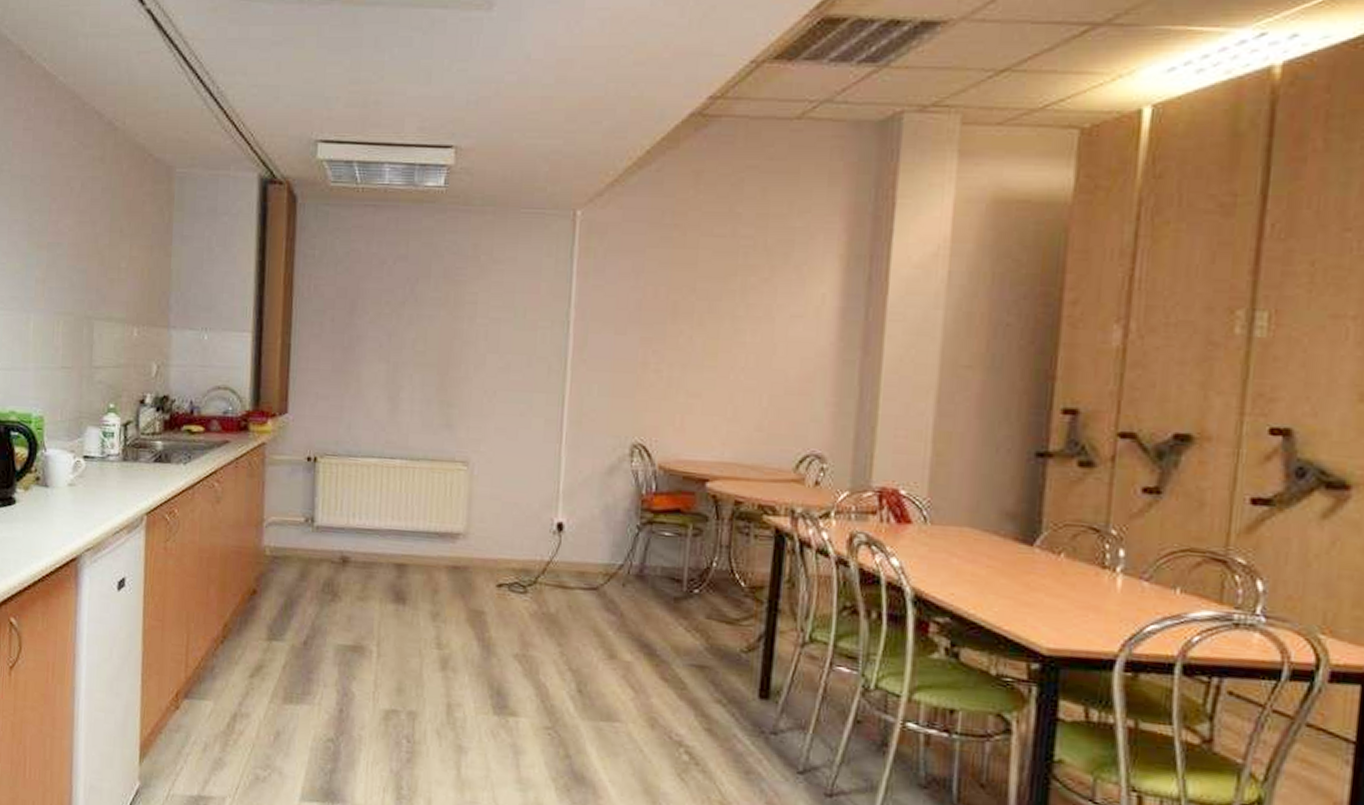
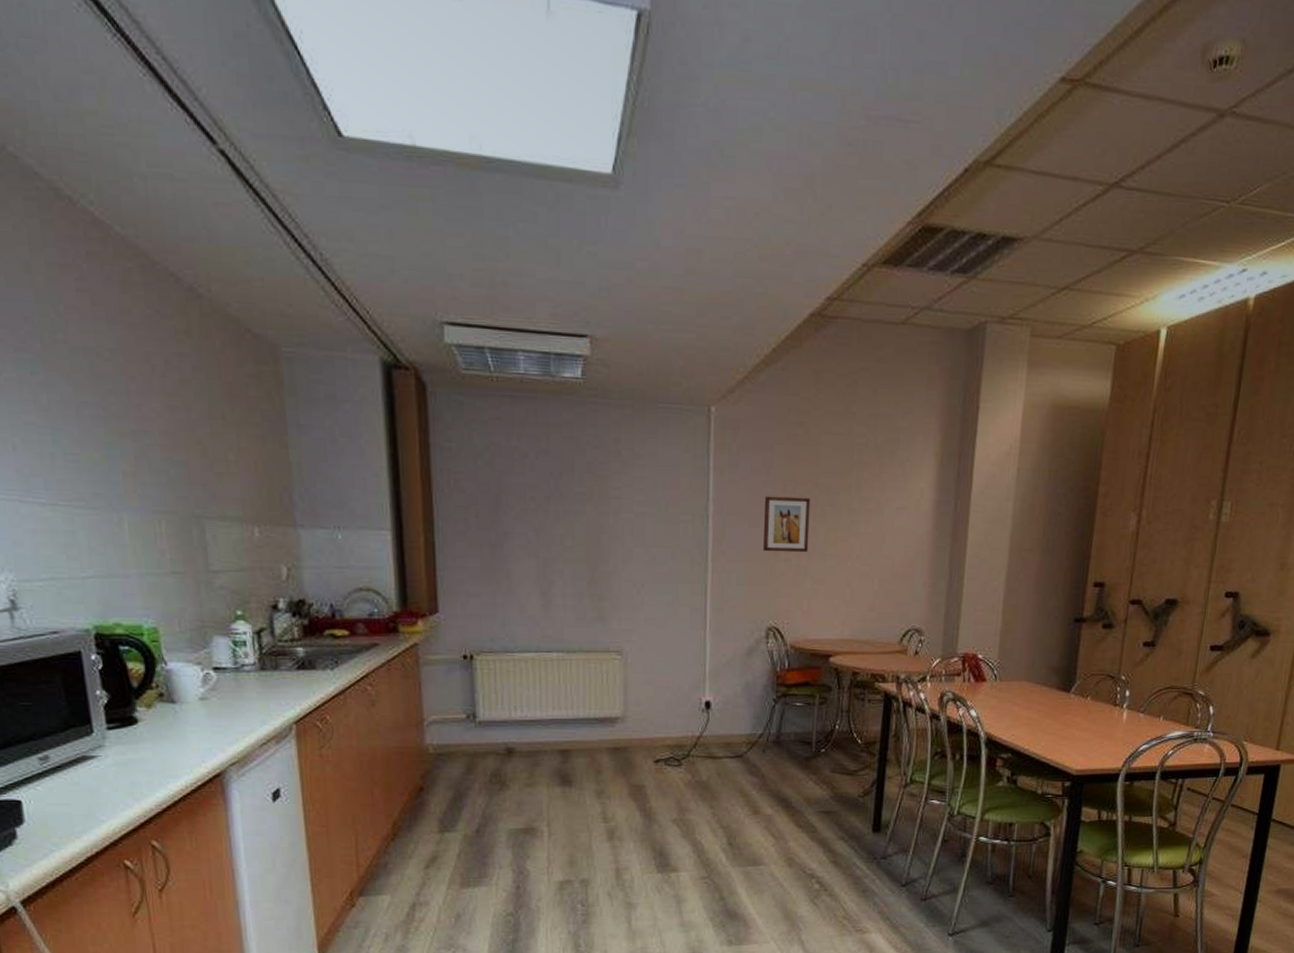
wall art: none [630,301,687,364] -> present [763,496,811,553]

